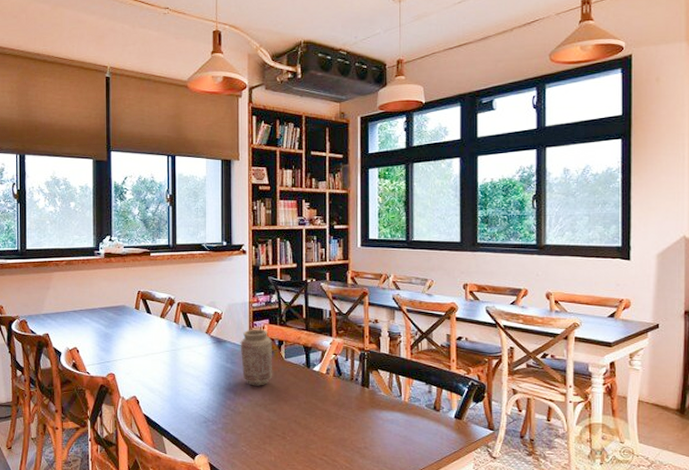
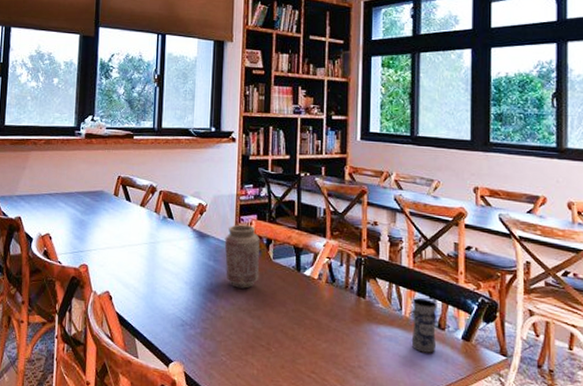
jar: none [410,385,433,432] -> present [411,298,437,353]

